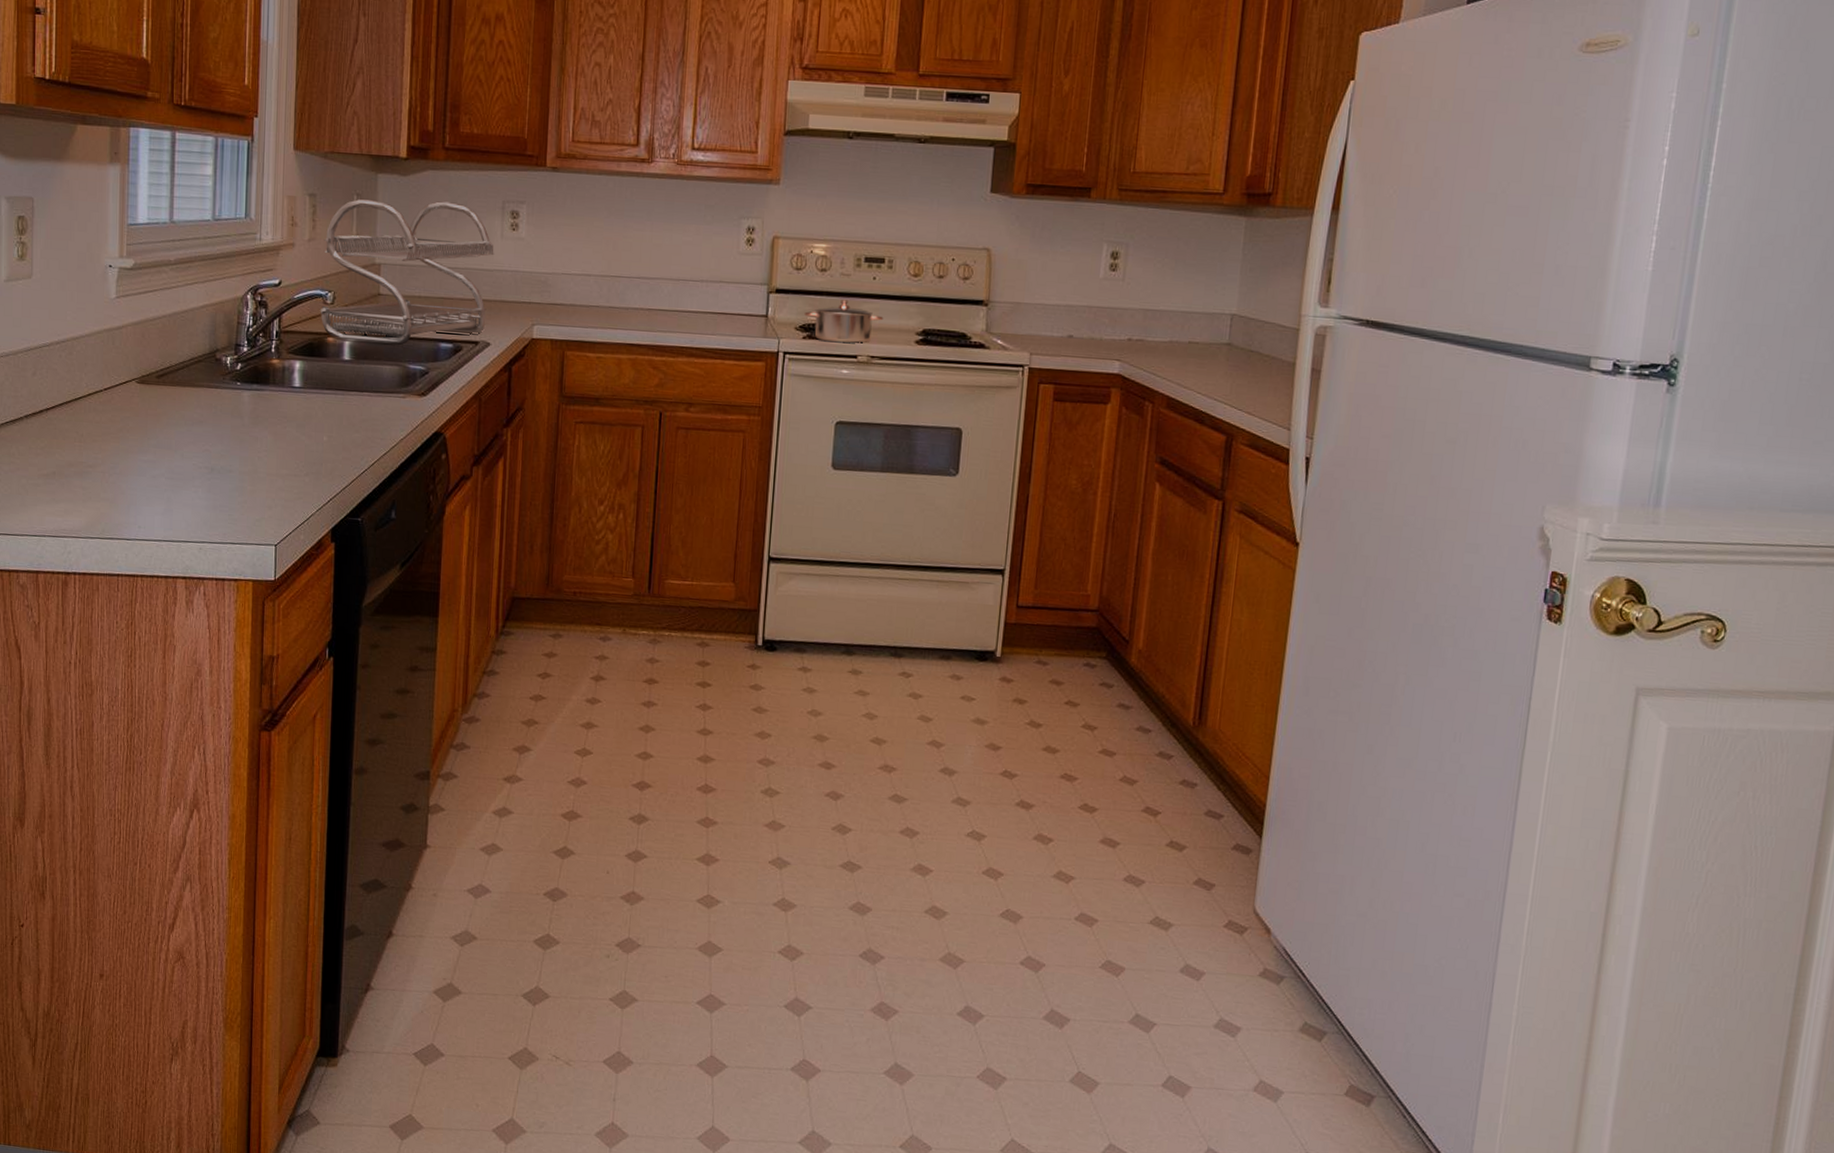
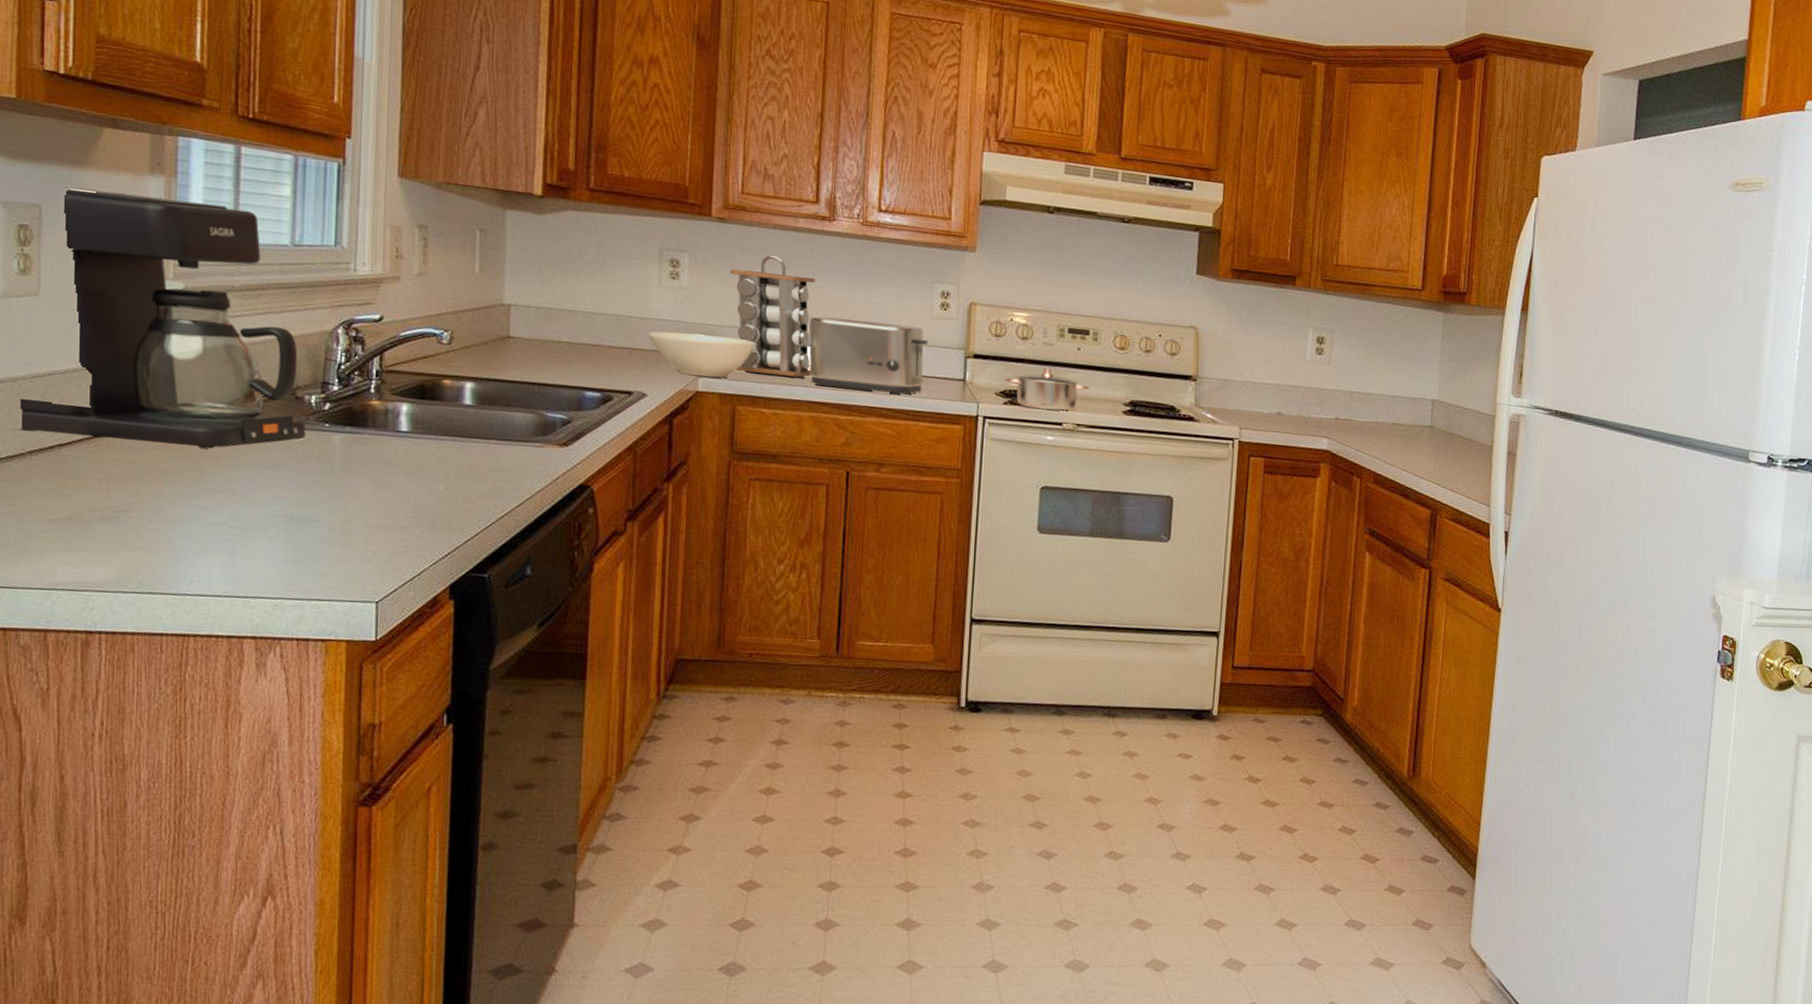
coffee maker: none [18,180,224,409] -> present [18,187,307,449]
dish rack: present [320,199,494,346] -> none [433,235,650,392]
bowl: none [492,281,583,325] -> present [649,331,756,378]
spice rack: none [561,200,635,322] -> present [729,255,815,379]
toaster: none [628,258,735,334] -> present [808,316,929,395]

